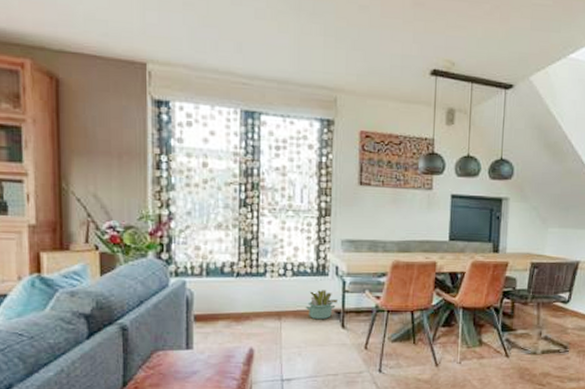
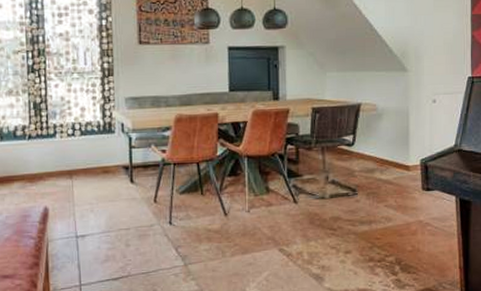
decorative plant: present [305,290,339,320] -> none [94,147,126,176]

